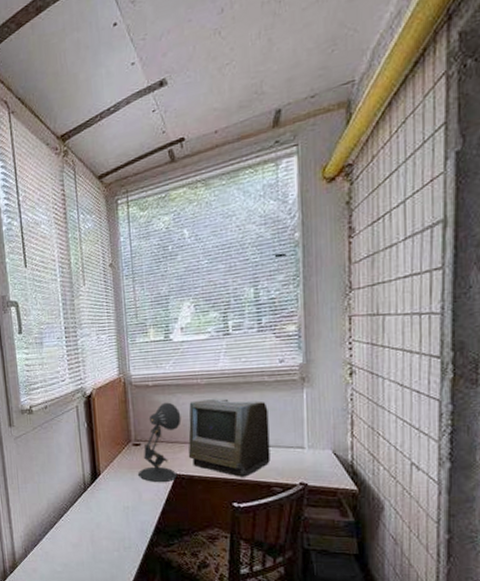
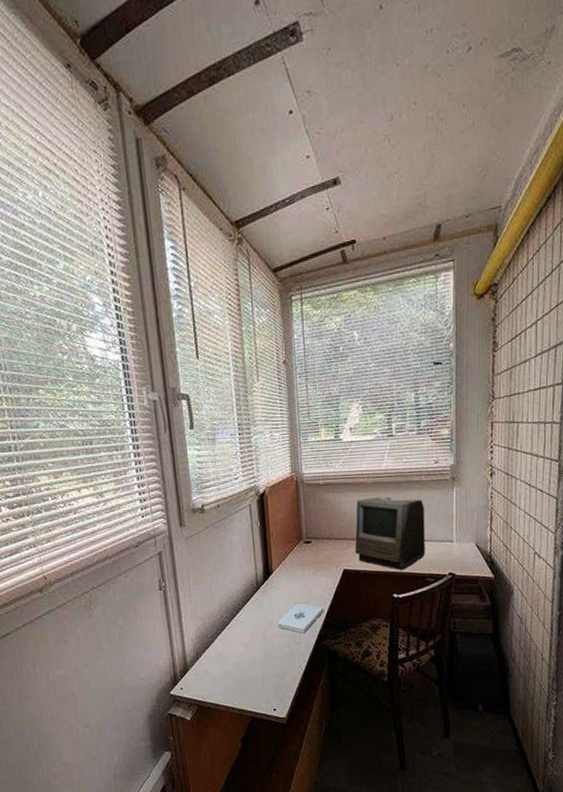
notepad: none [106,507,155,538] -> present [277,603,324,633]
desk lamp: present [138,402,182,482] -> none [309,500,349,578]

